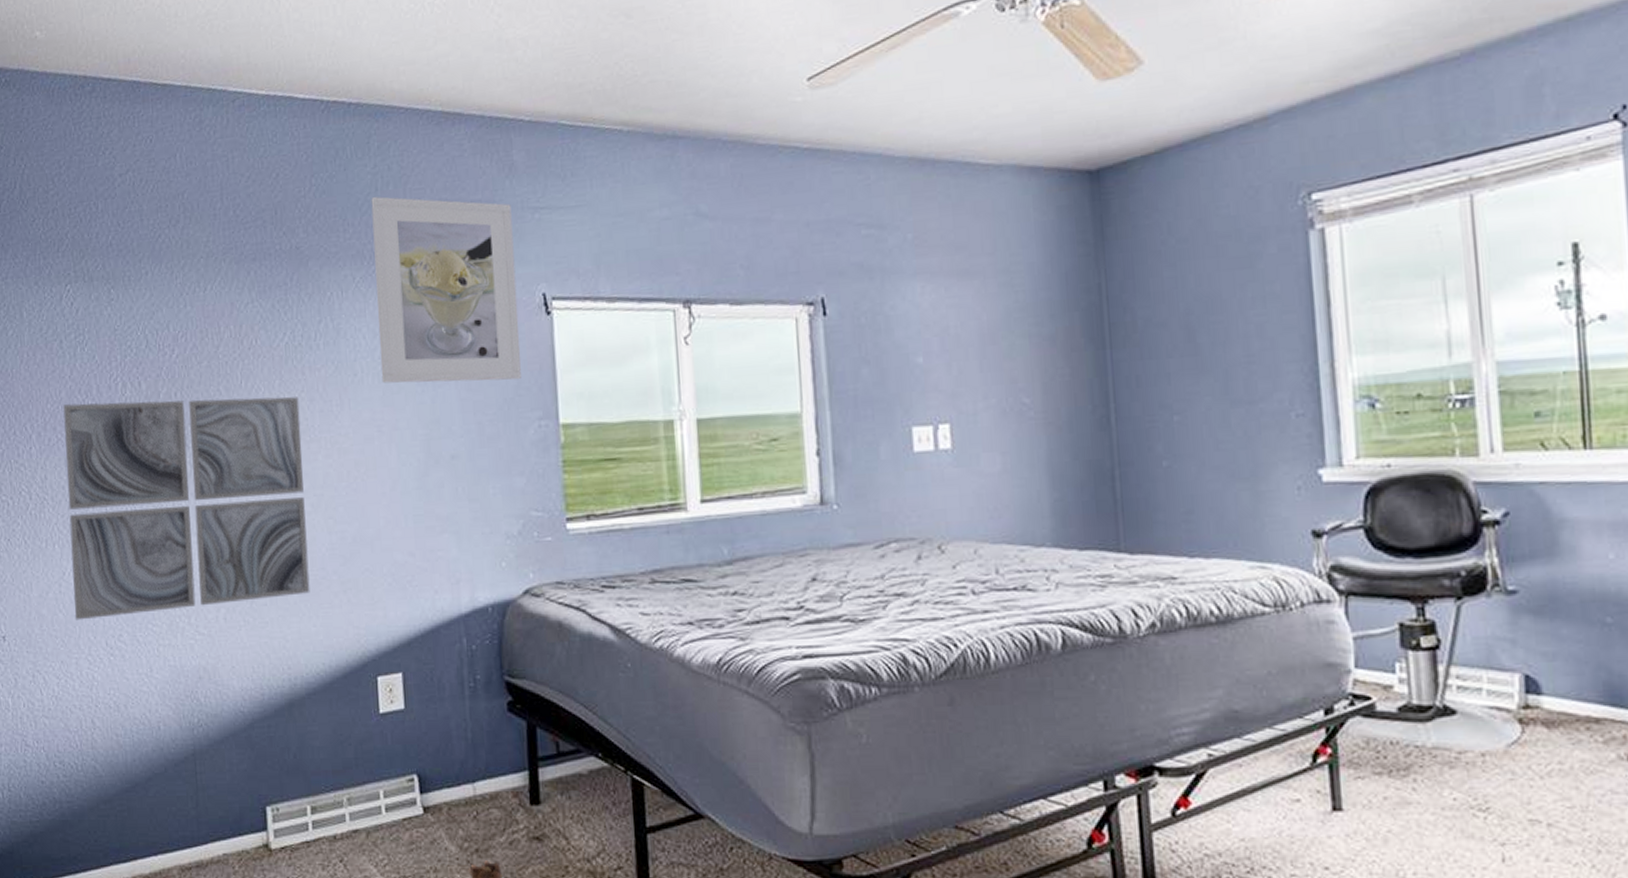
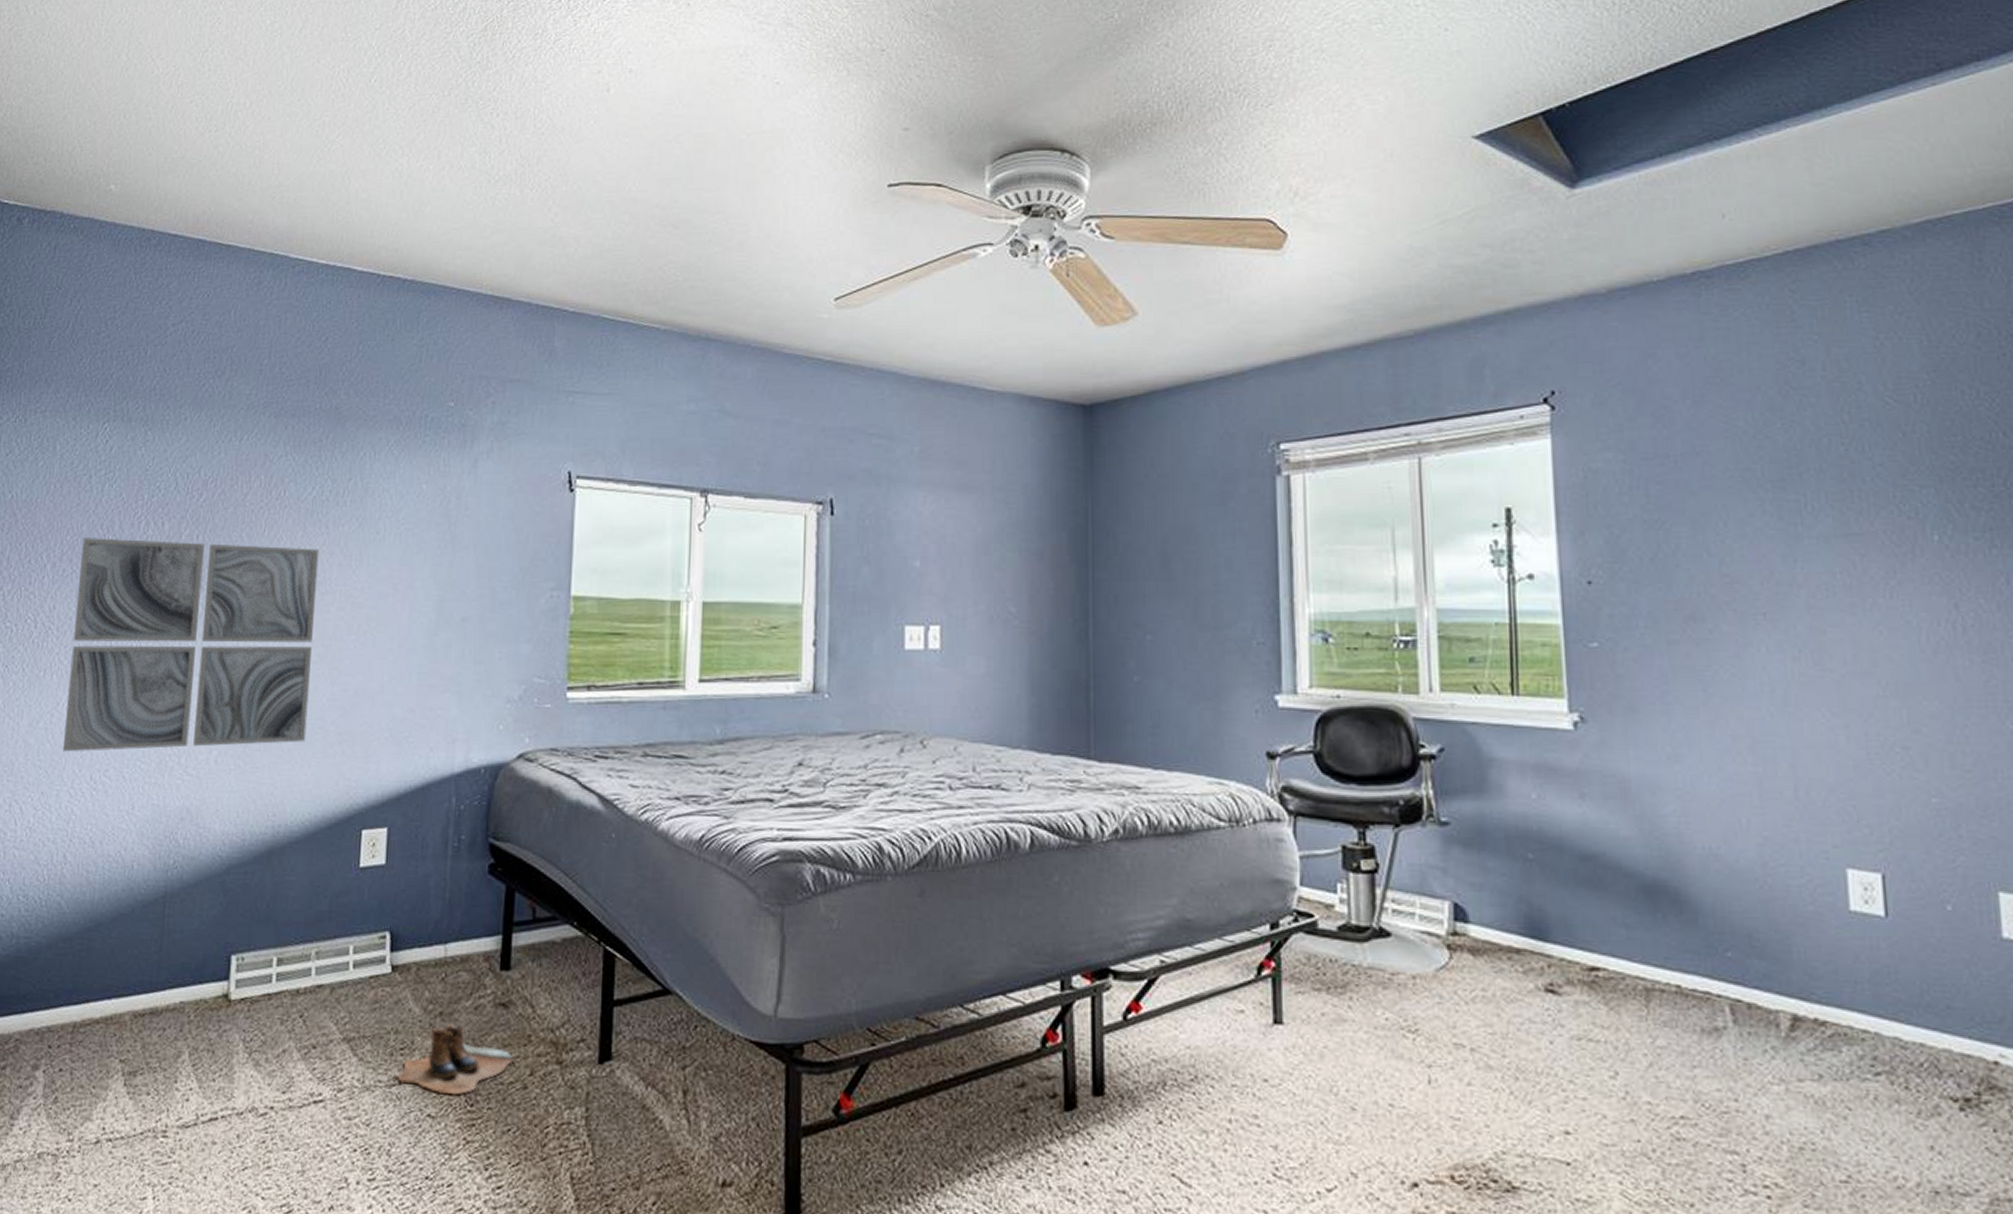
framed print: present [371,196,522,384] -> none [403,367,547,551]

